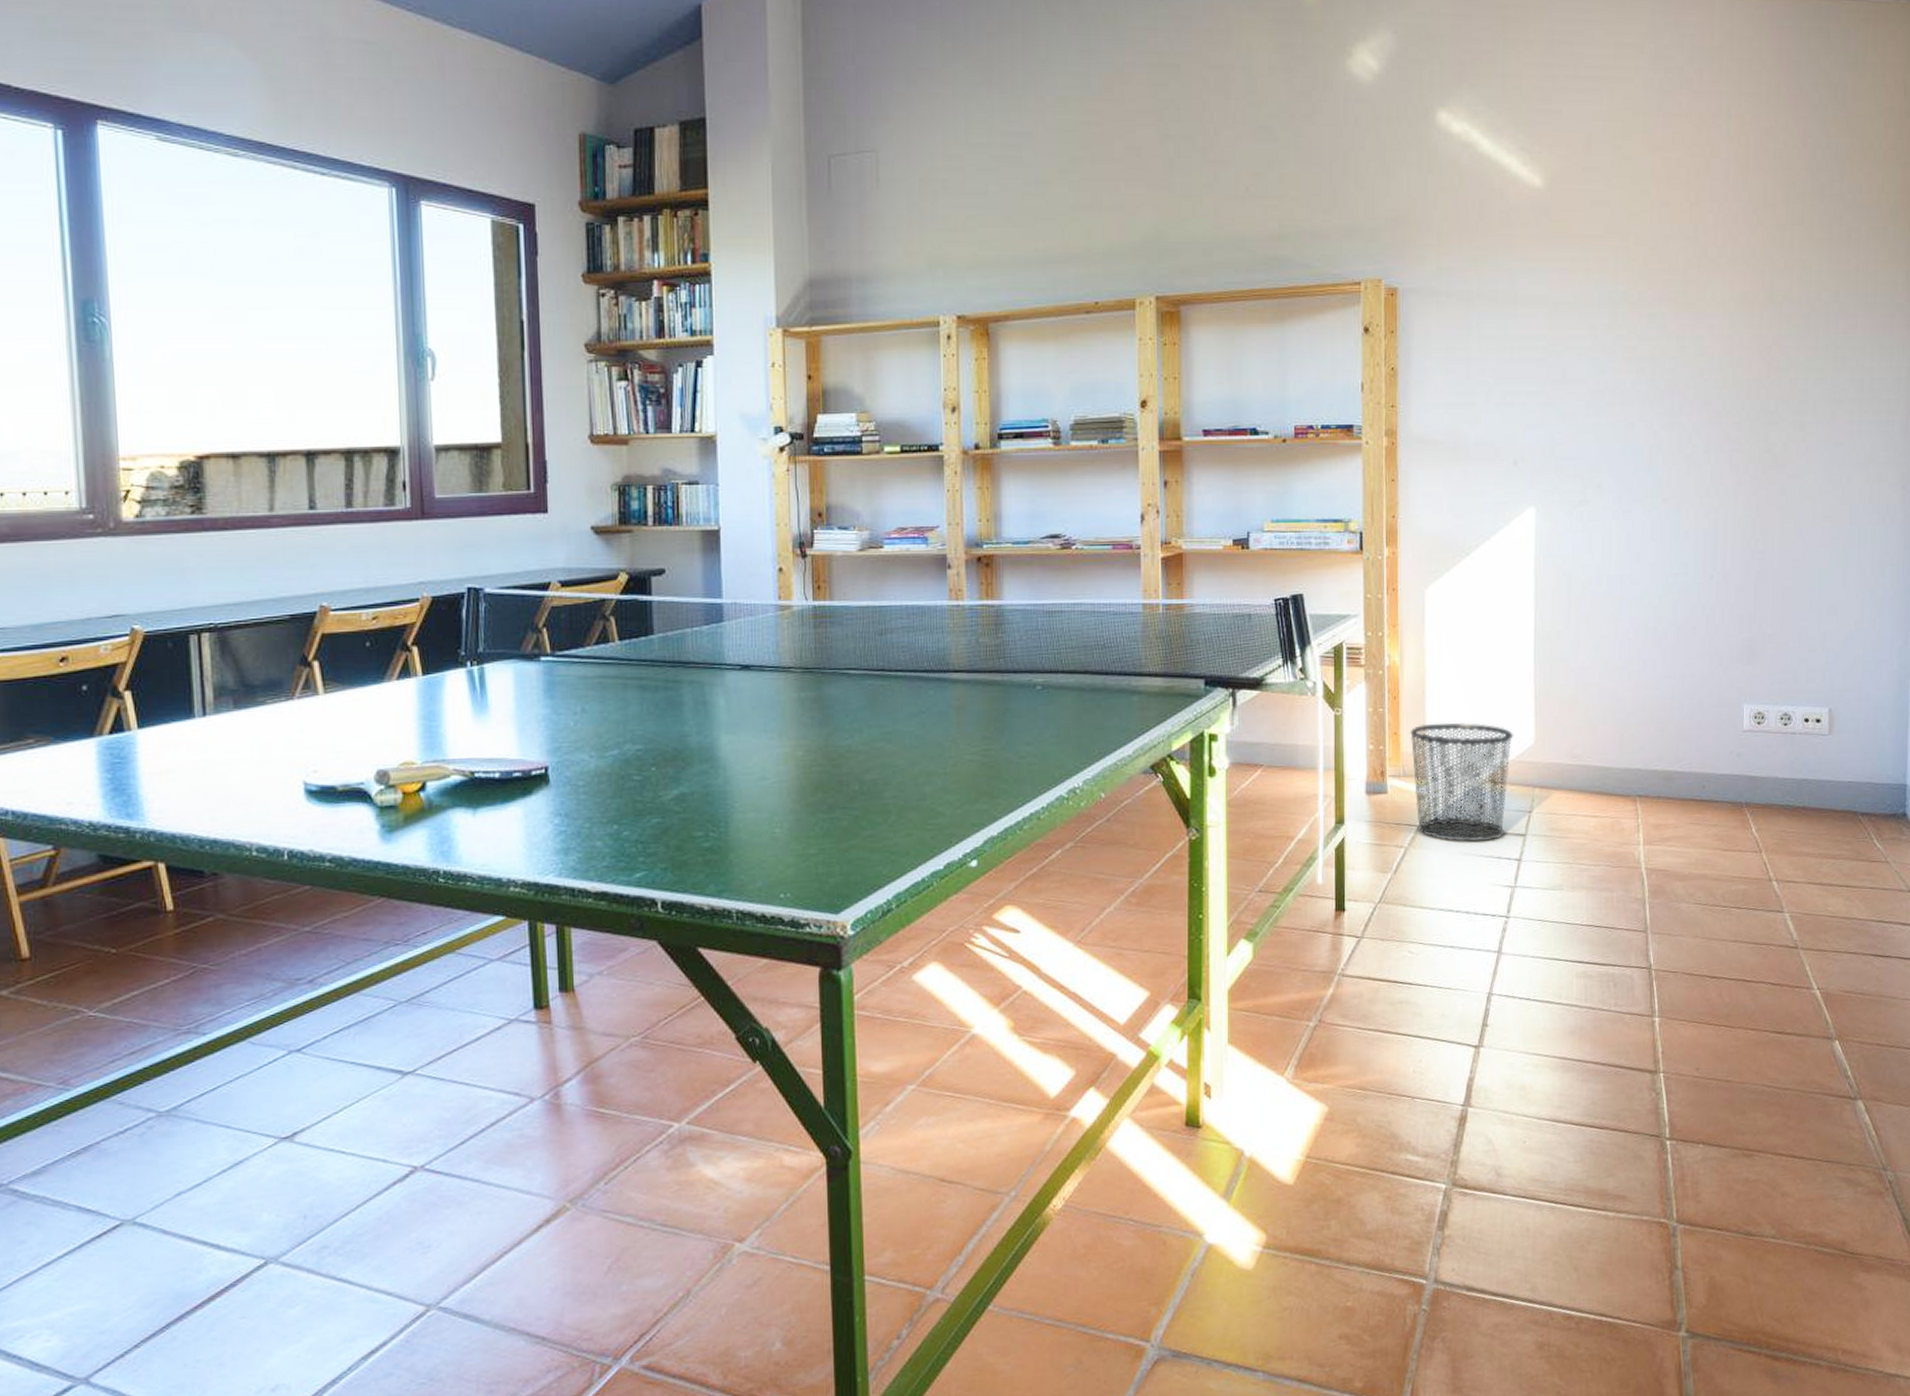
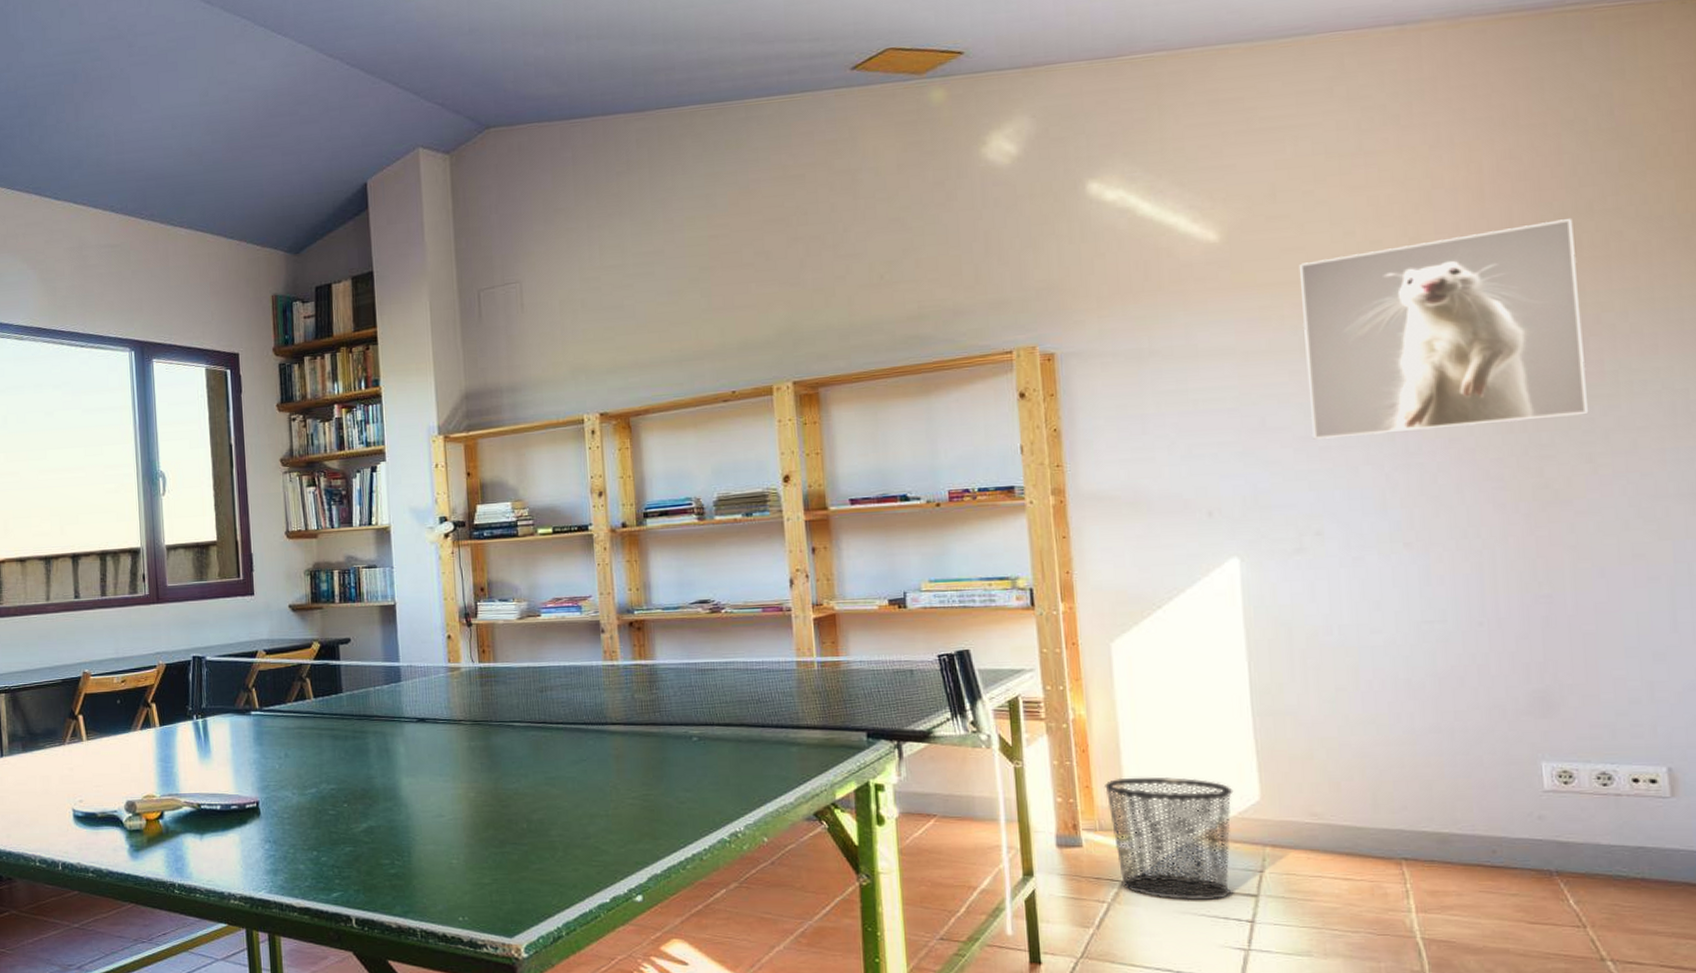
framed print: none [1602,200,1809,394] -> present [1298,219,1588,440]

